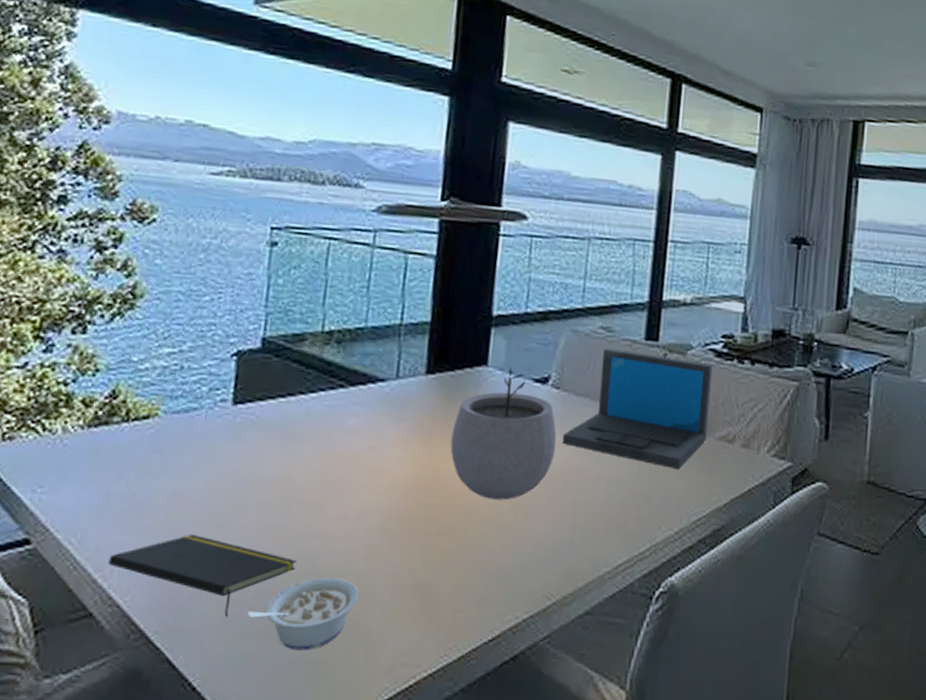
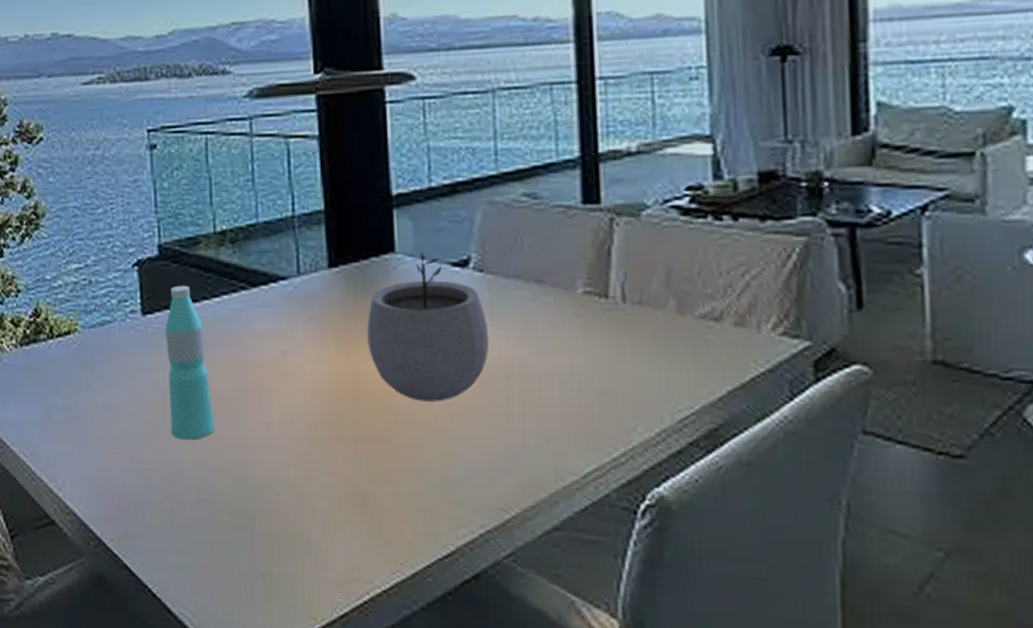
notepad: present [108,535,297,617] -> none [59,446,229,526]
water bottle: none [243,378,295,530] -> present [165,285,216,440]
legume: present [247,577,359,651] -> none [191,487,297,562]
laptop: present [562,347,713,469] -> none [495,217,683,357]

